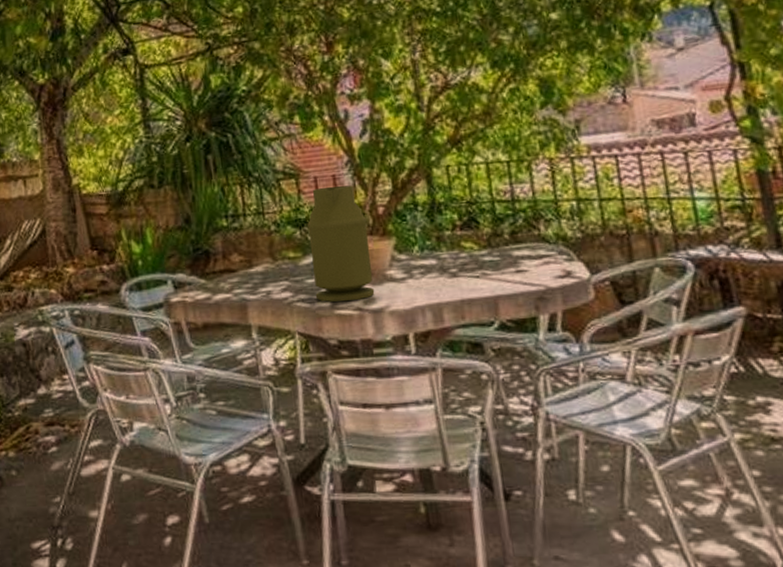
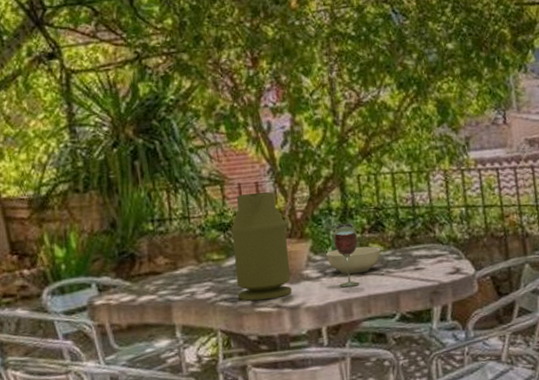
bowl: none [412,245,475,276] -> present [326,246,381,274]
wineglass: none [419,219,452,291] -> present [333,223,360,288]

